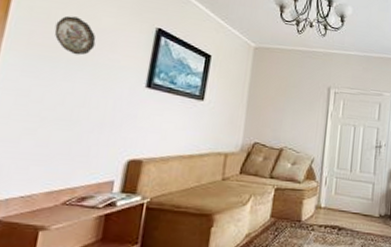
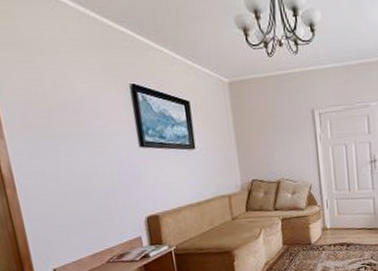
decorative plate: present [54,16,96,56] -> none [40,90,82,129]

